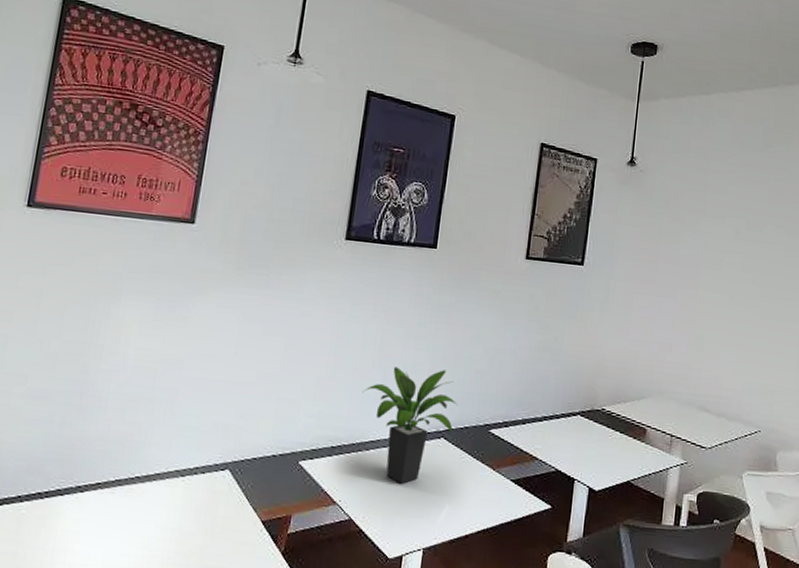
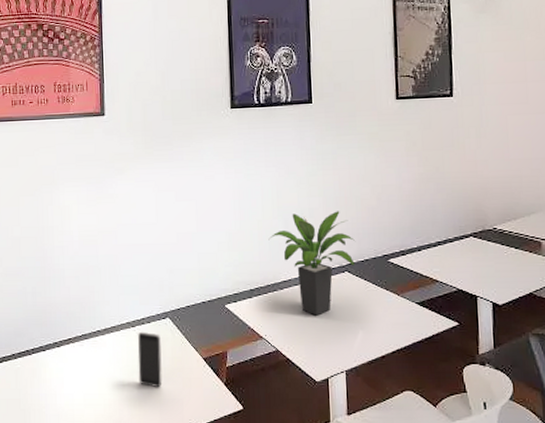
smartphone: none [177,482,215,552] -> present [138,331,163,388]

